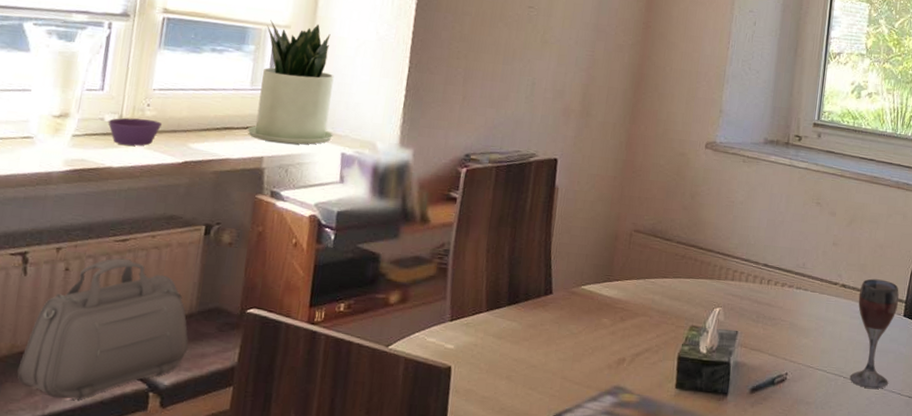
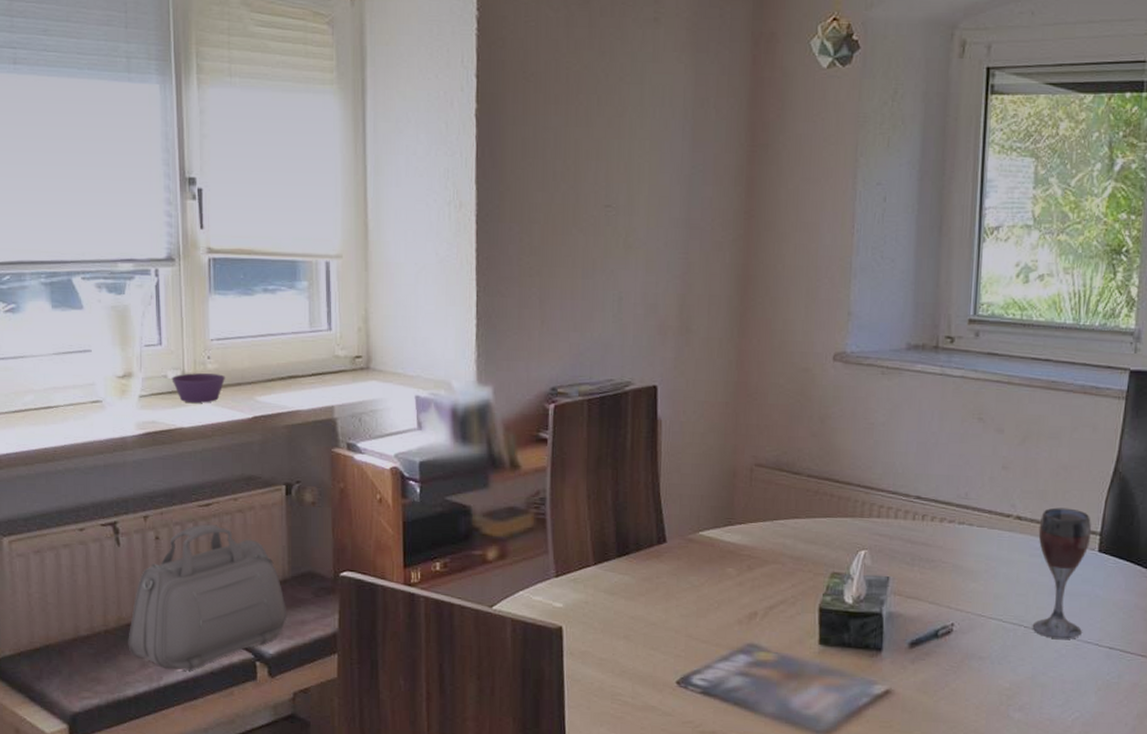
planter: present [247,20,334,145] -> none [313,249,404,390]

